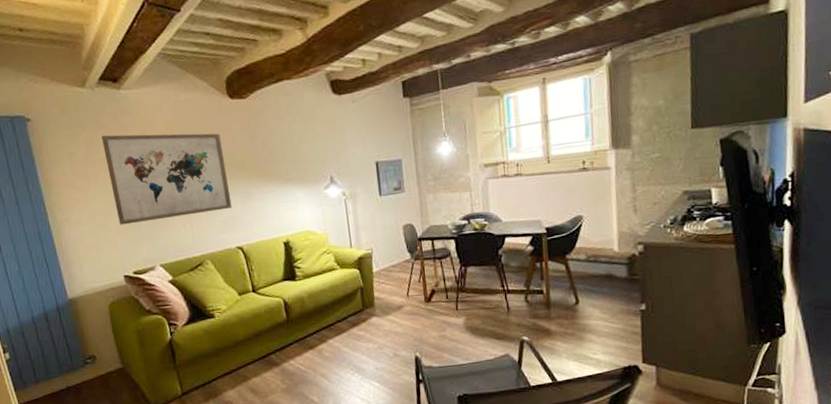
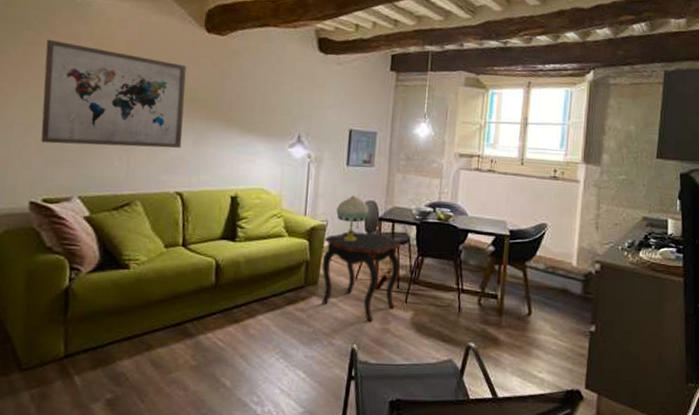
side table: none [372,253,448,331] -> present [321,231,402,321]
table lamp: none [378,222,409,265] -> present [336,195,370,242]

